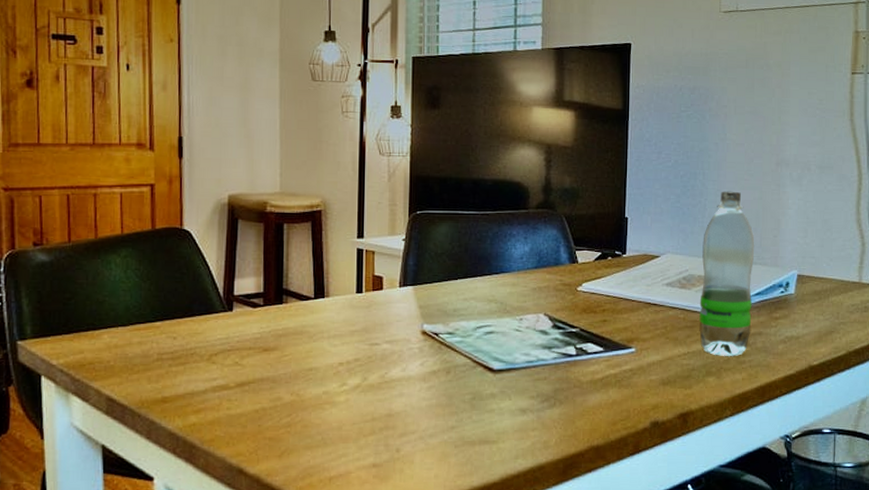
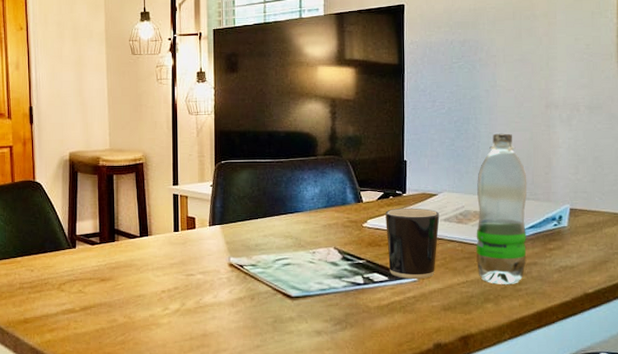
mug: none [602,270,662,350] -> present [385,208,440,279]

